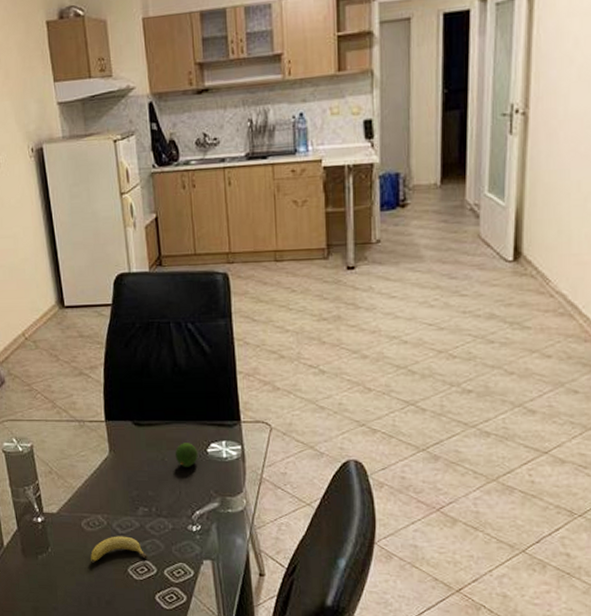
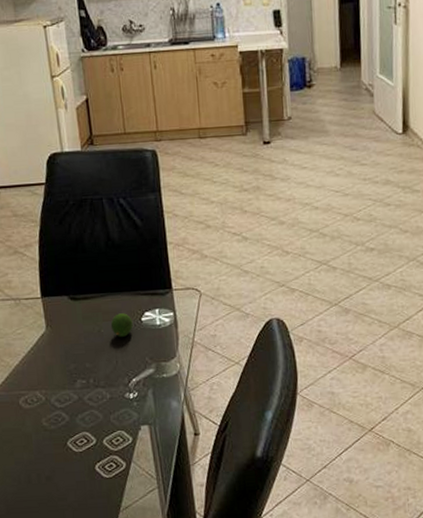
fruit: present [90,536,147,563] -> none [29,410,86,440]

